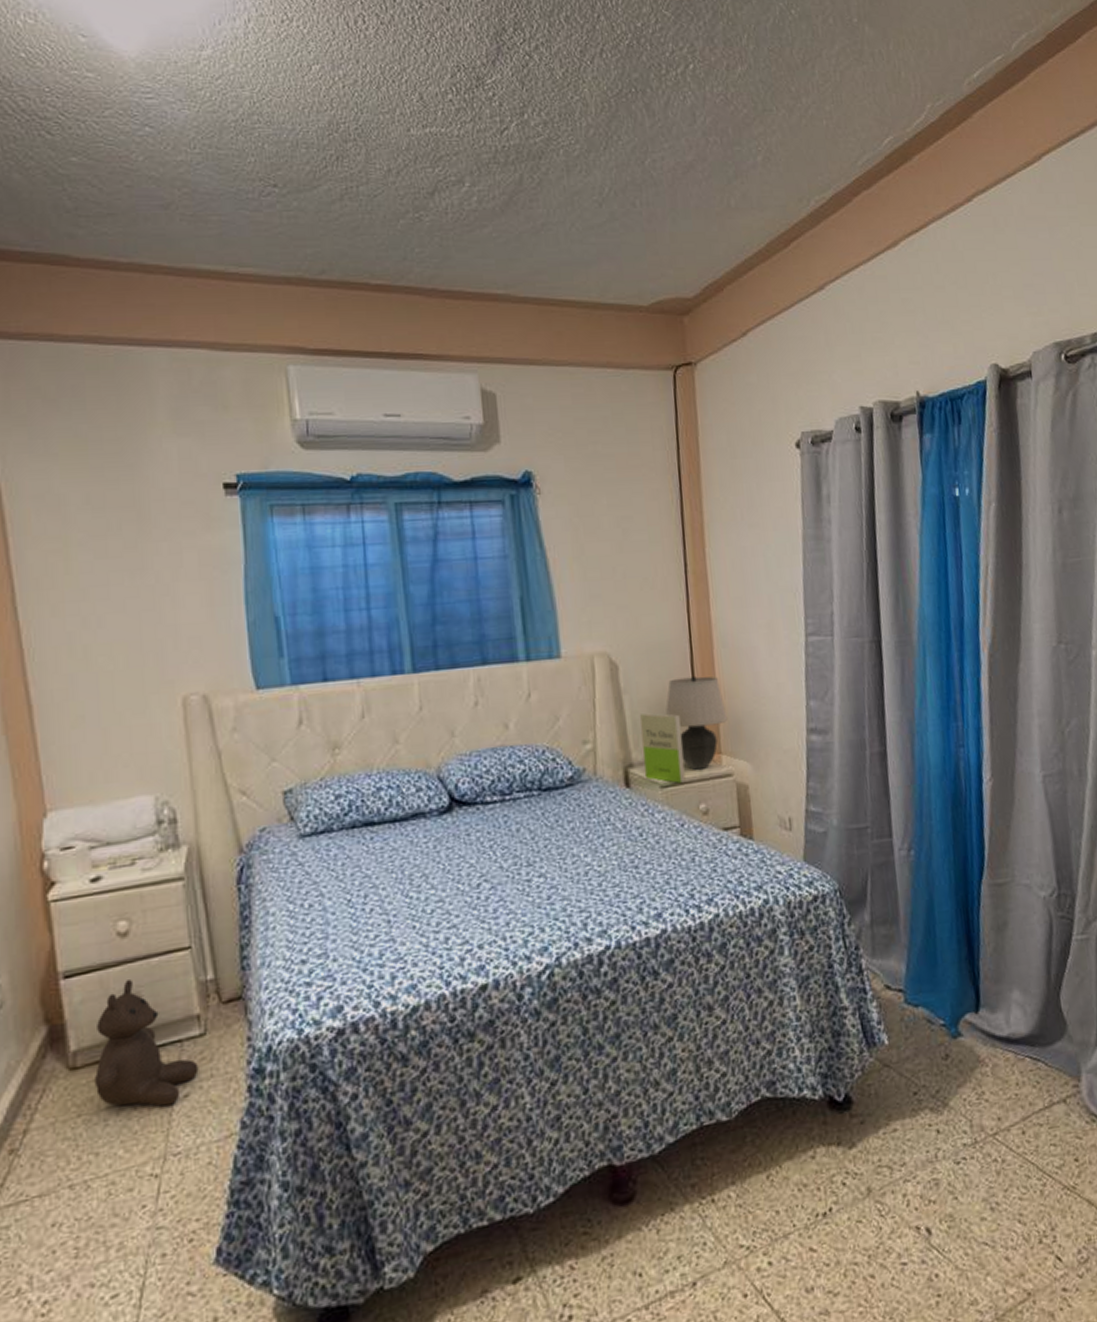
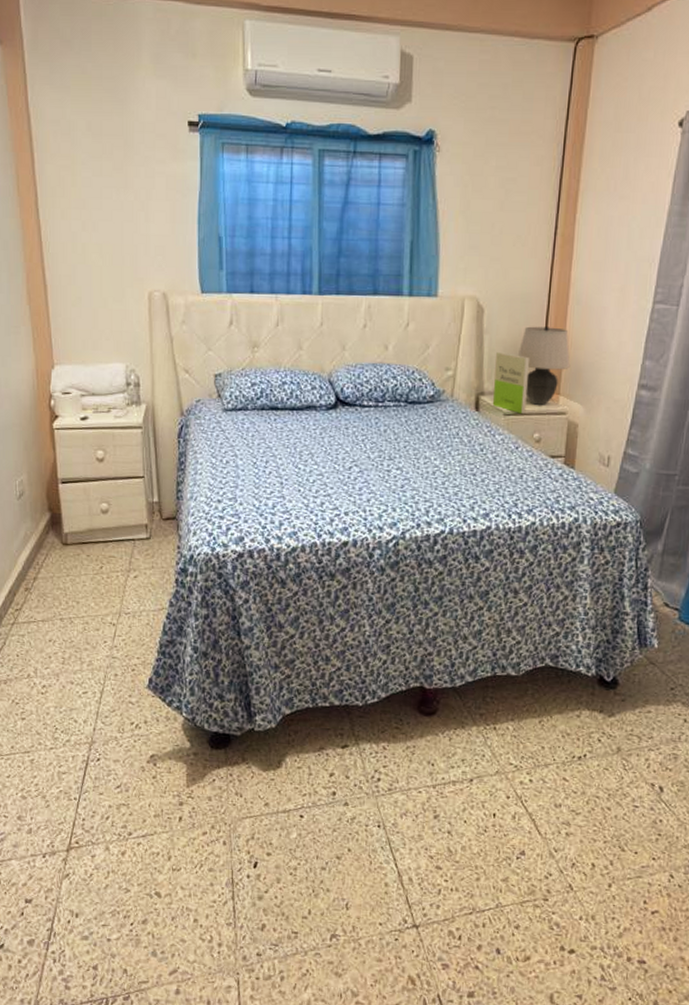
teddy bear: present [93,980,199,1107] -> none [78,492,144,581]

